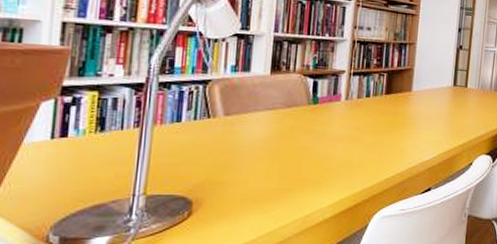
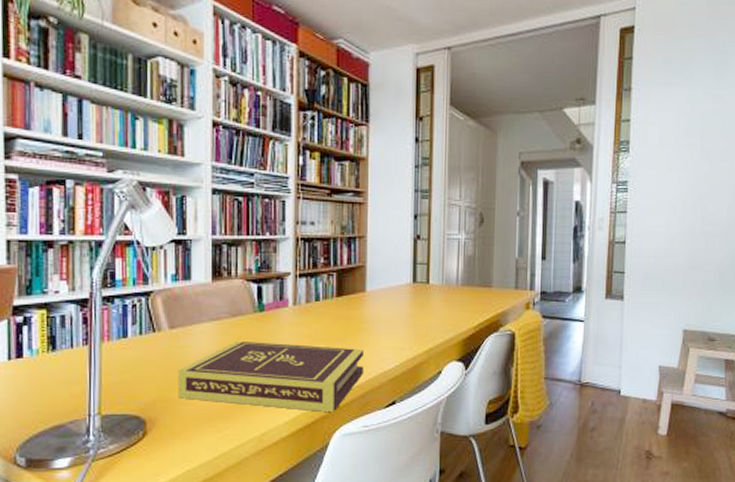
book: none [227,129,406,197] -> present [177,340,363,413]

